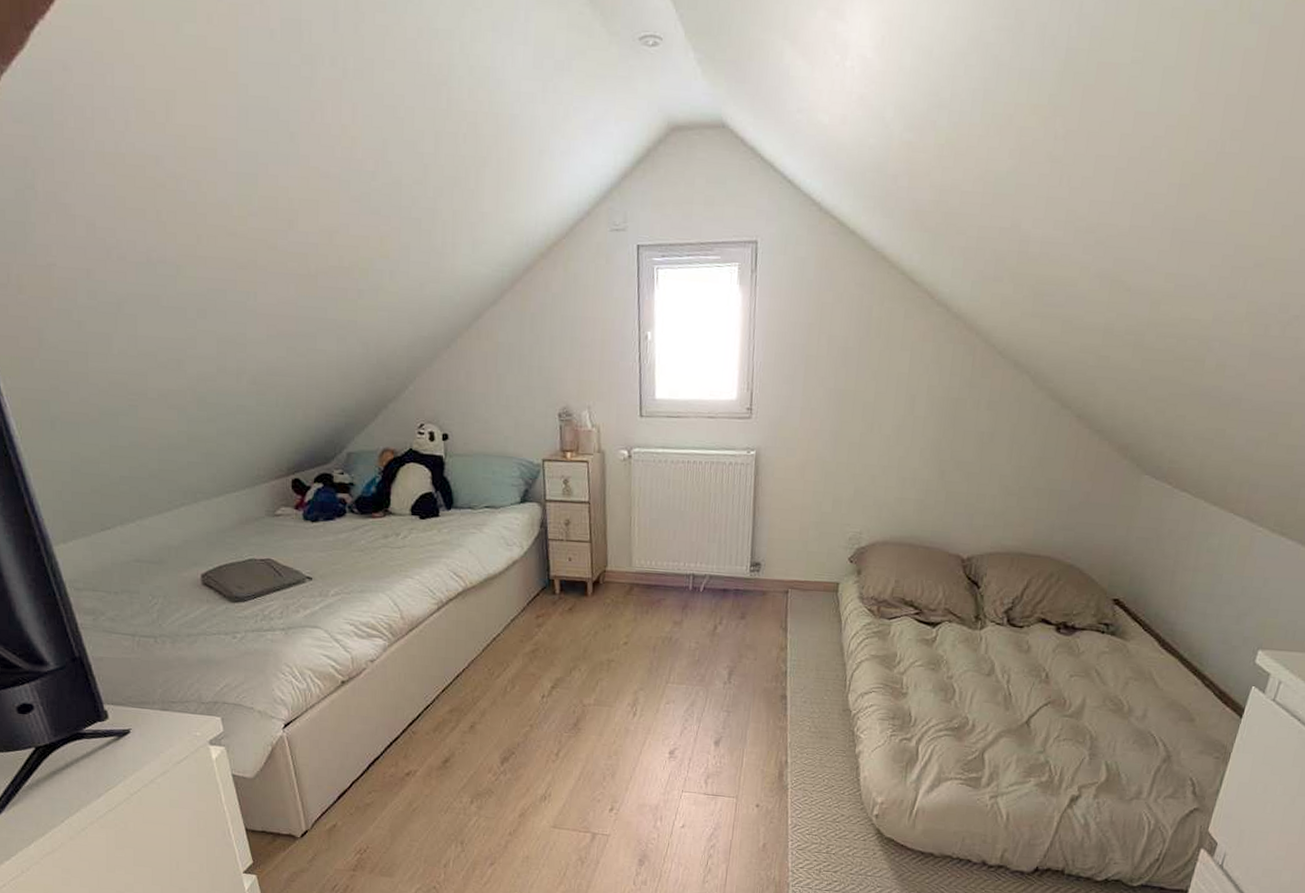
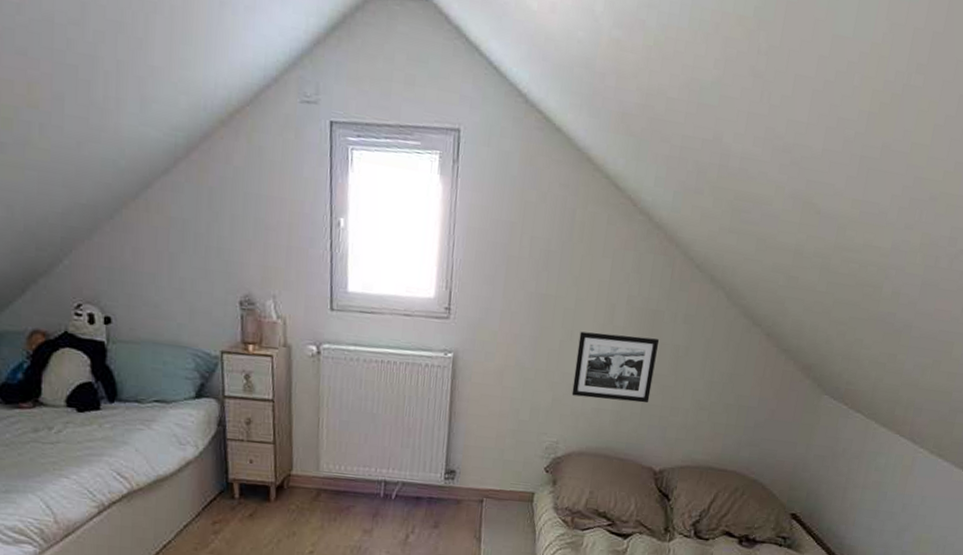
picture frame: none [873,423,963,491] -> present [571,331,660,404]

